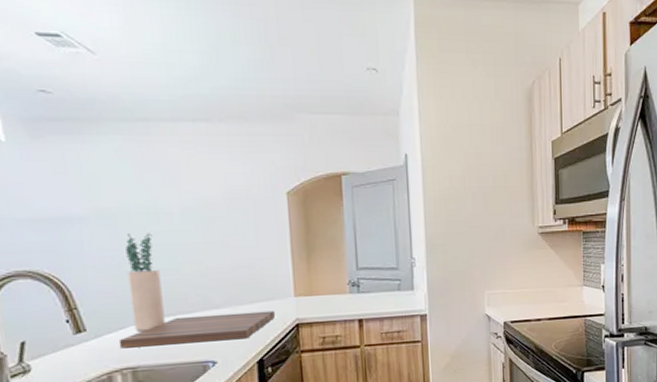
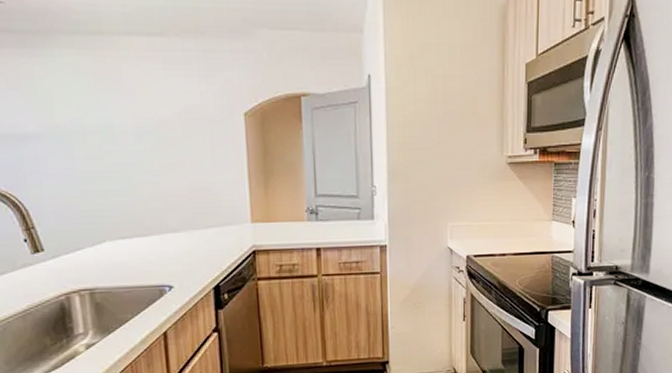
cutting board: present [118,310,275,349] -> none [76,236,231,270]
vase: present [125,233,165,332] -> none [81,152,122,253]

